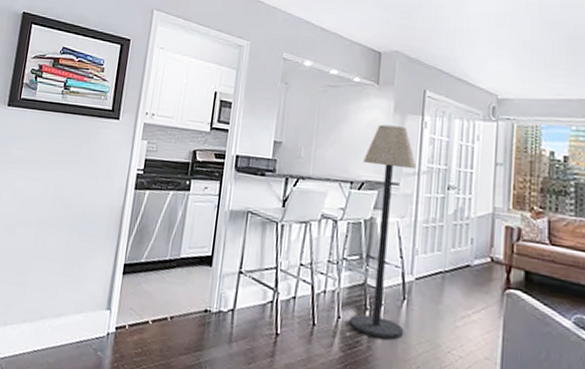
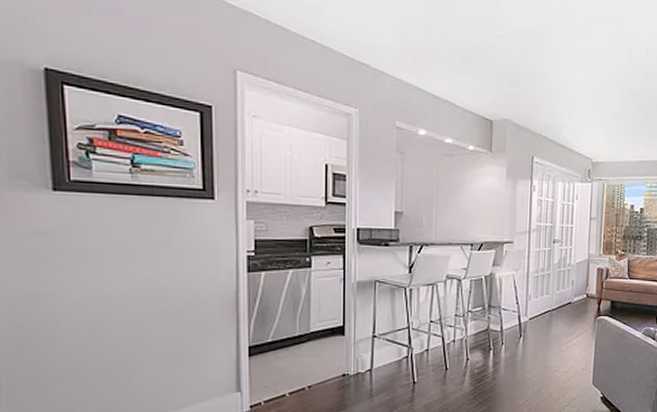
floor lamp: present [348,124,417,339] -> none [476,190,528,370]

